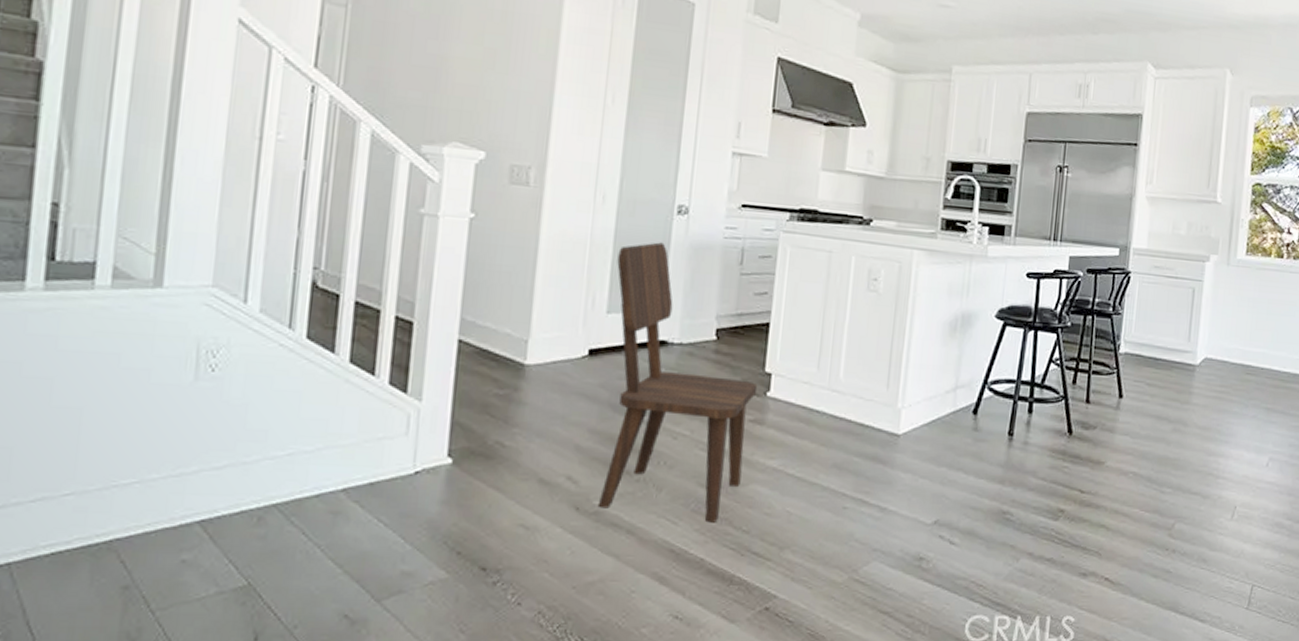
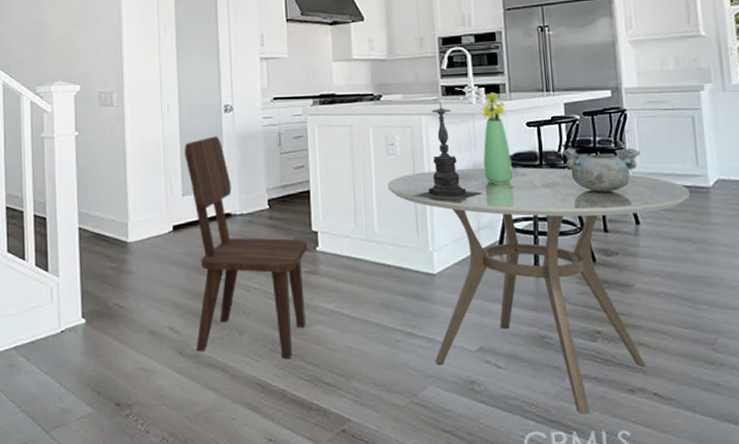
dining table: none [862,315,1176,598] -> present [387,167,690,414]
candle holder: none [891,237,967,353] -> present [414,102,483,201]
bouquet: none [971,233,1007,339] -> present [482,92,513,184]
decorative bowl: none [1059,307,1137,360] -> present [562,148,640,192]

